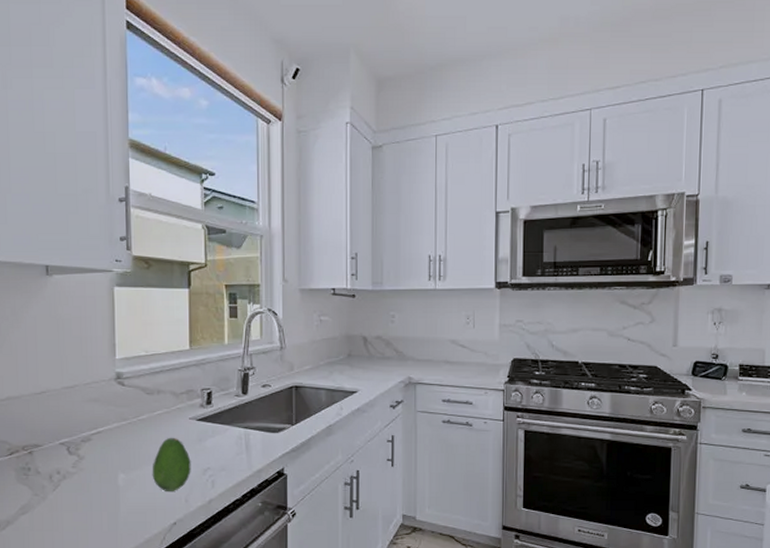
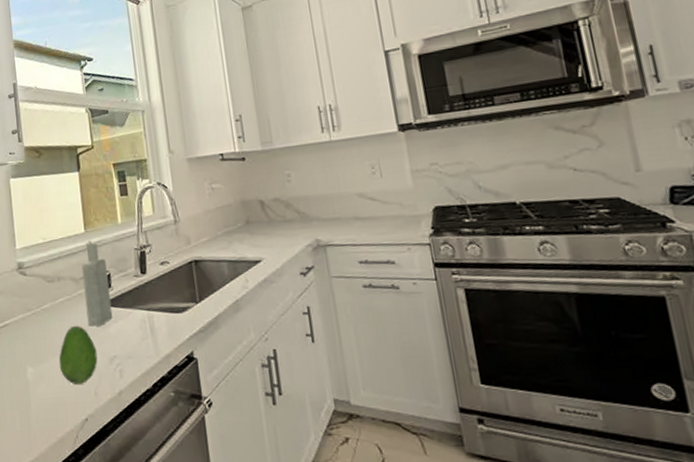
bottle: none [183,357,210,439] -> present [81,240,113,327]

